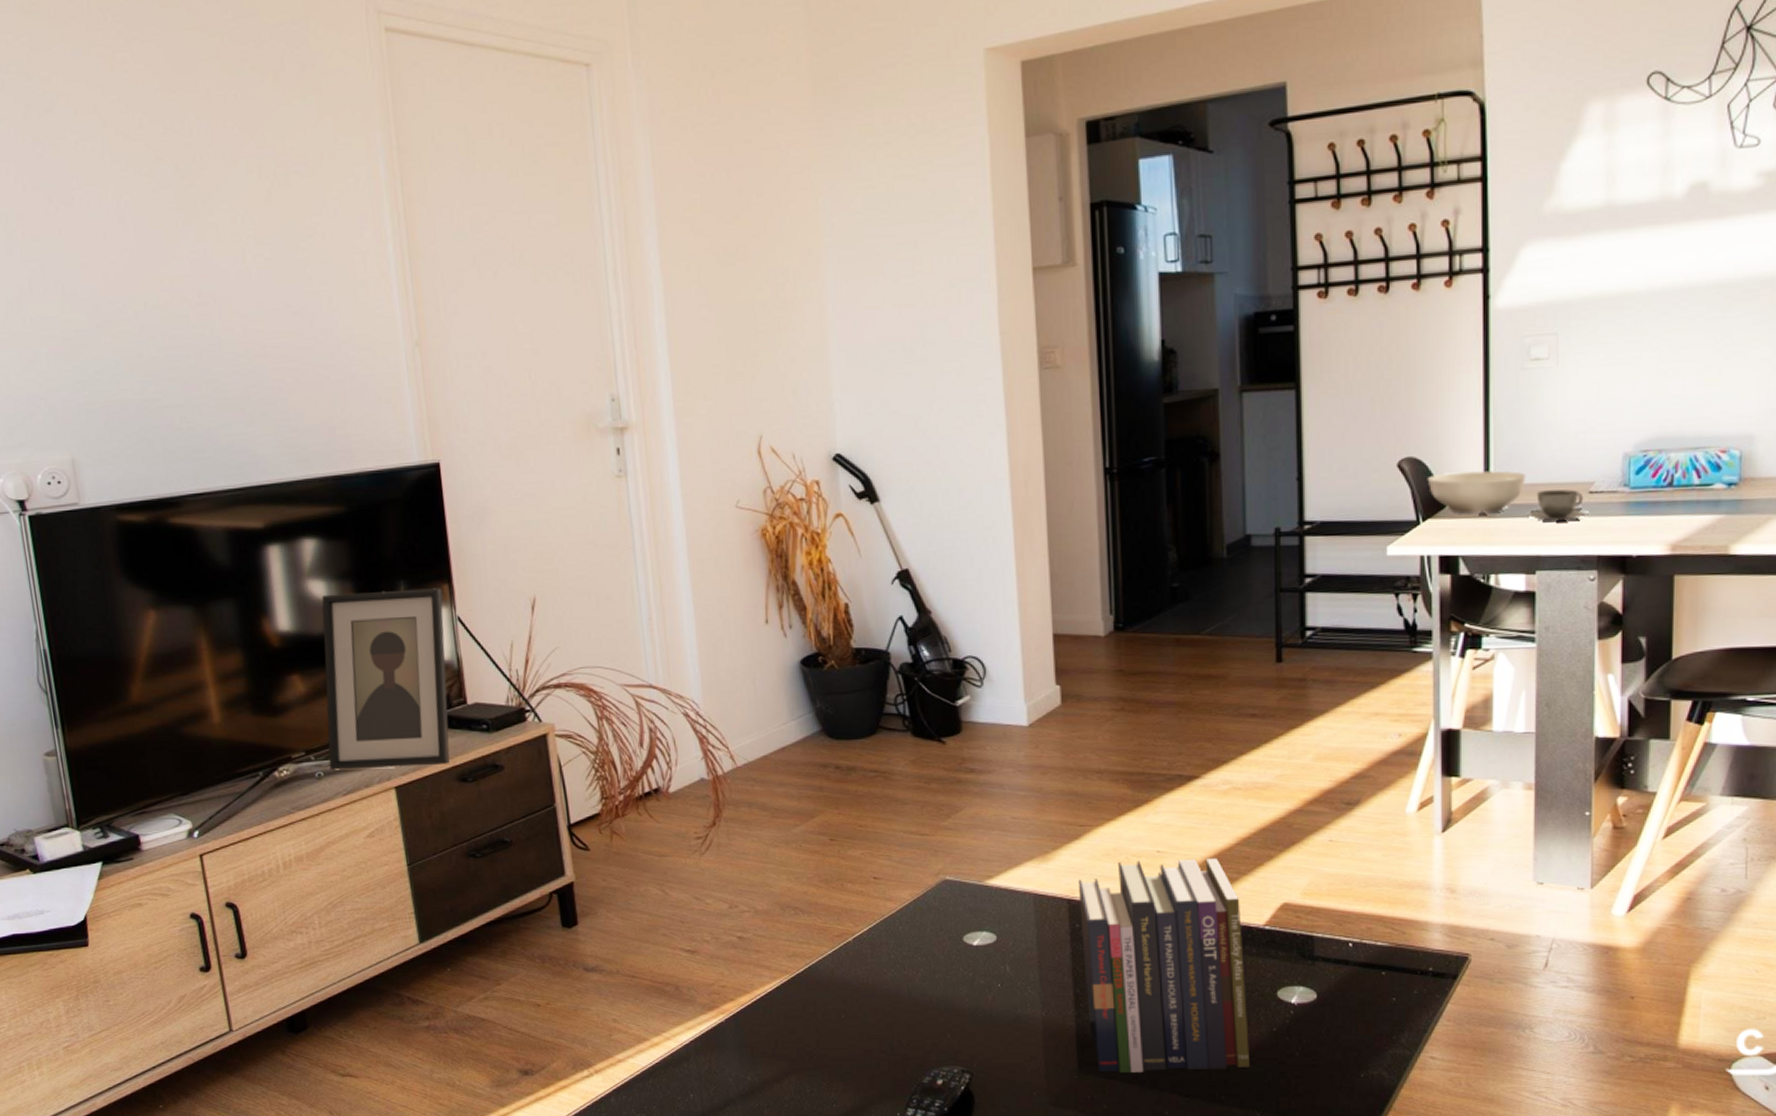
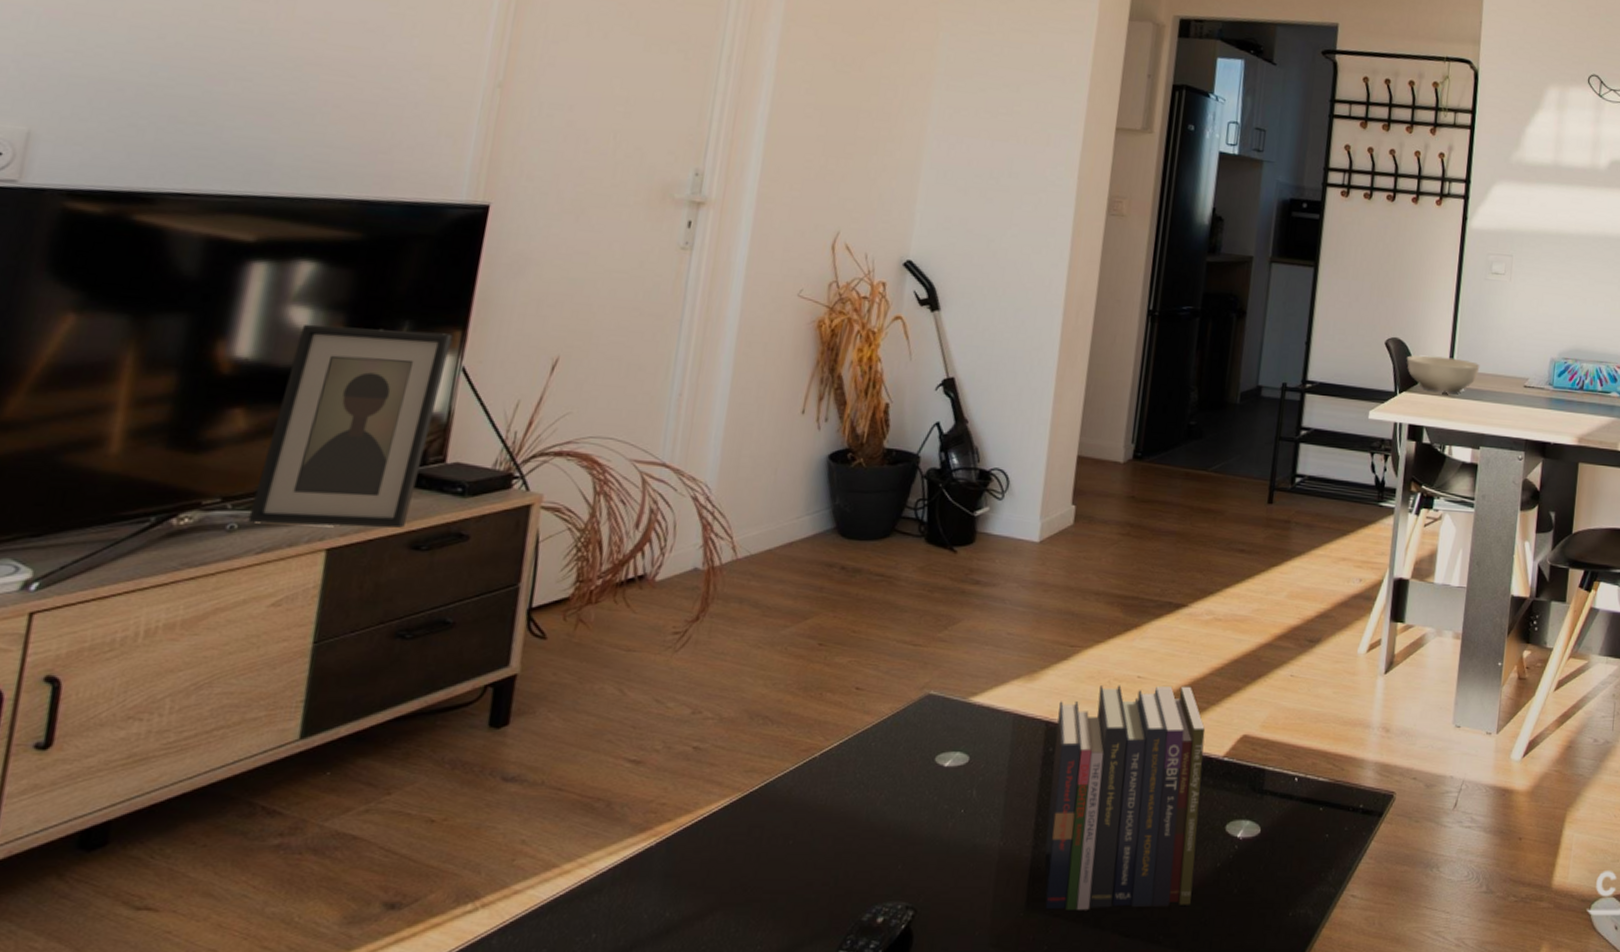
teacup: present [1527,489,1589,521] -> none [1478,380,1522,408]

